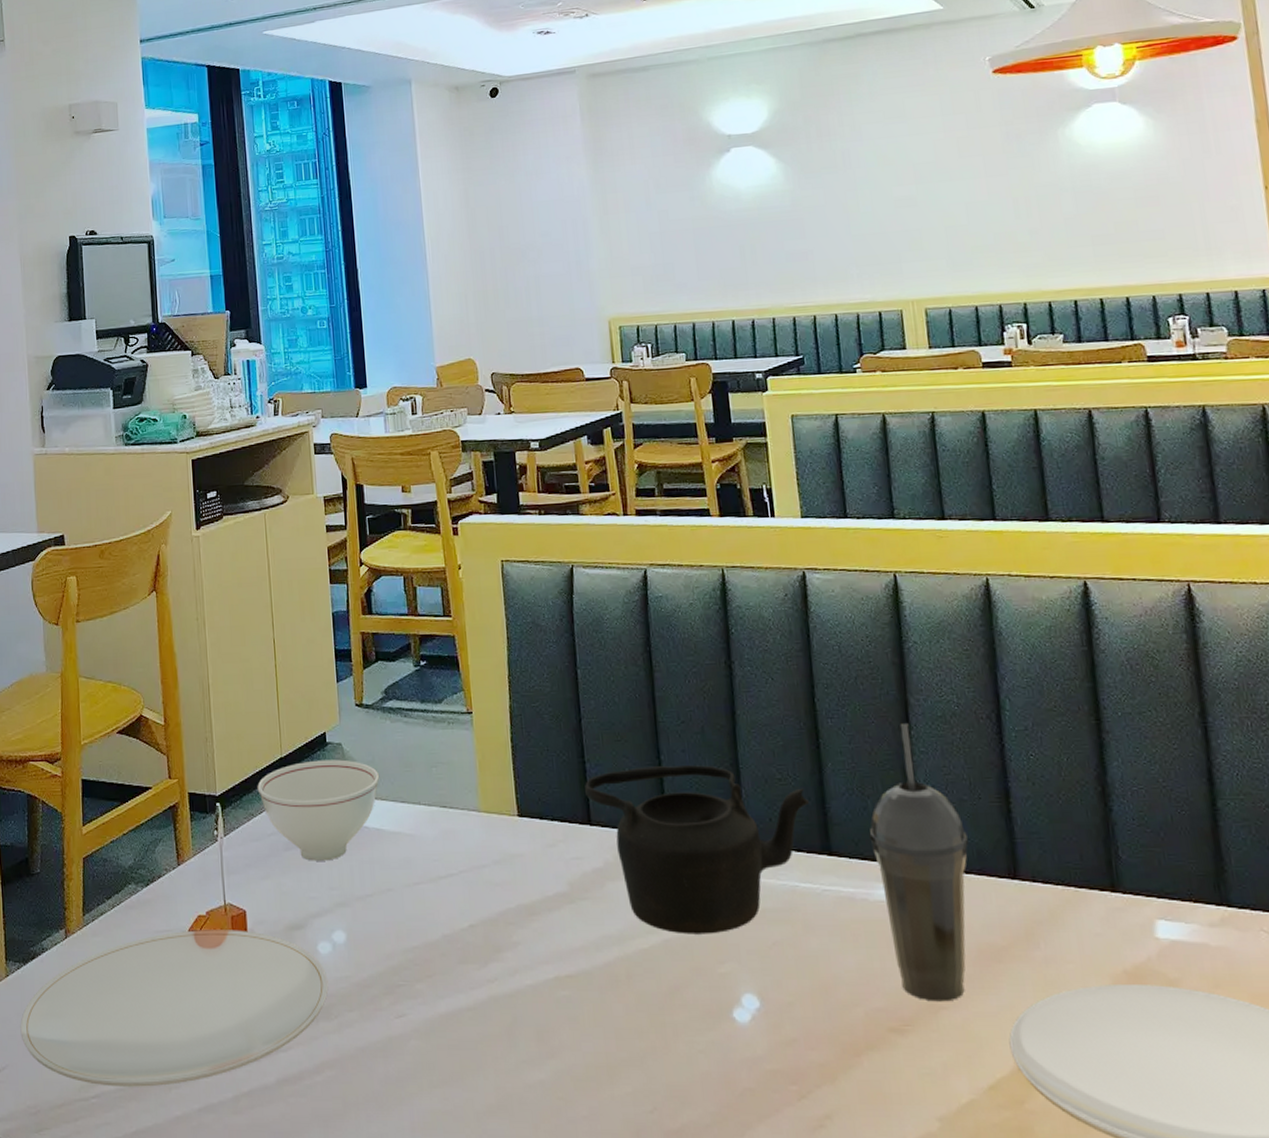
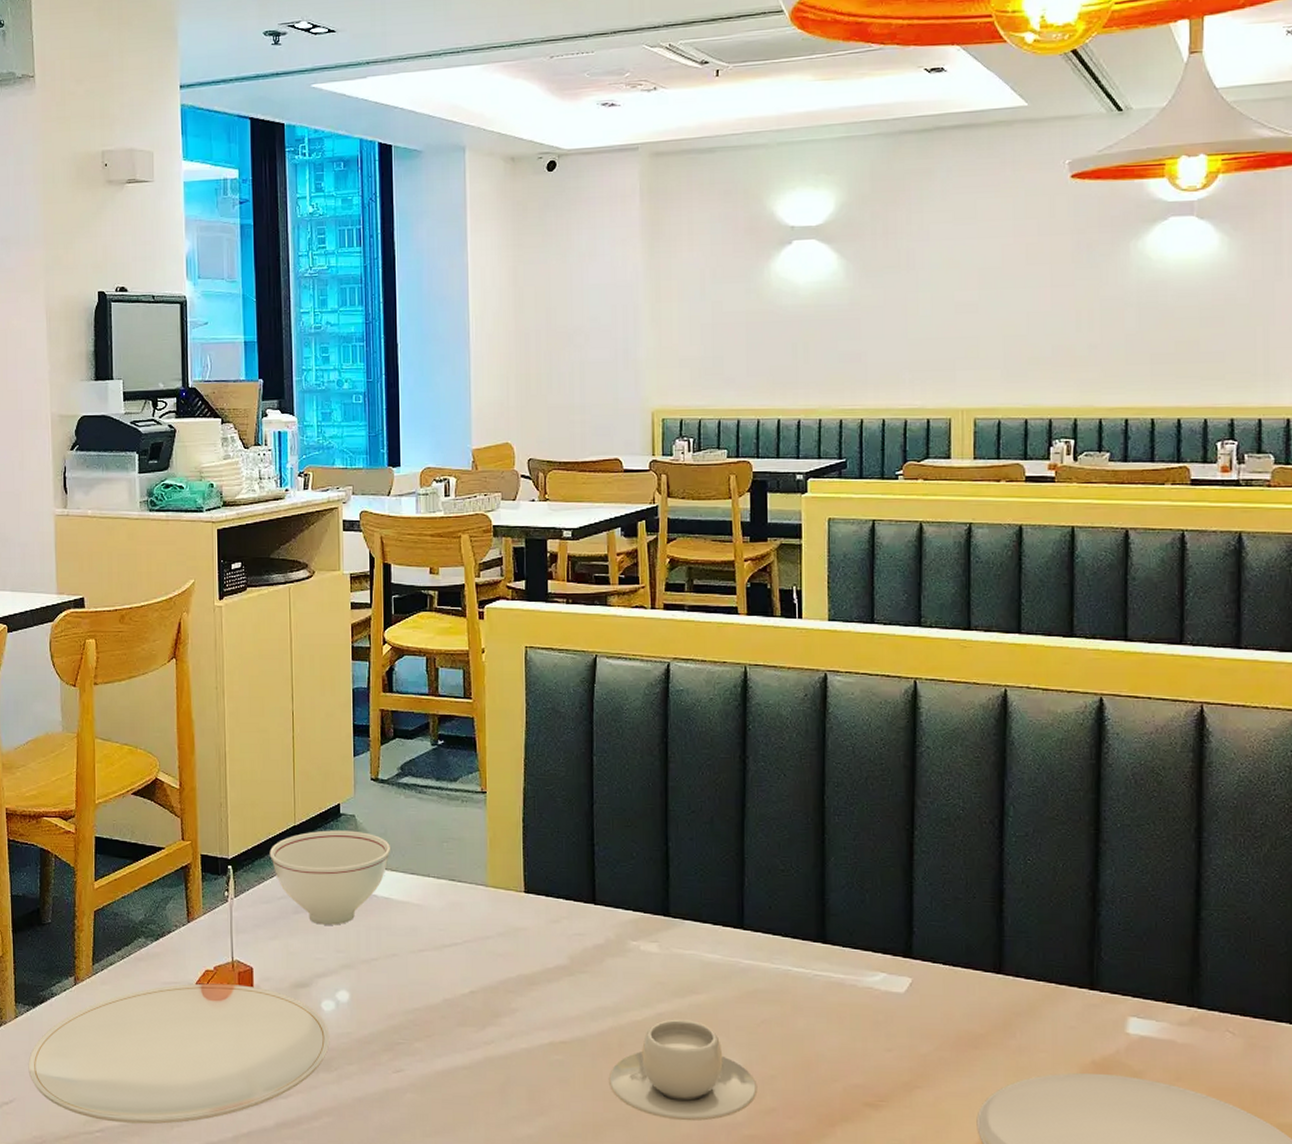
teapot: present [585,765,810,934] -> none [592,852,810,1010]
teacup: none [618,946,776,1057] -> present [608,1020,758,1121]
beverage cup: present [869,722,968,1002] -> none [864,823,958,1082]

